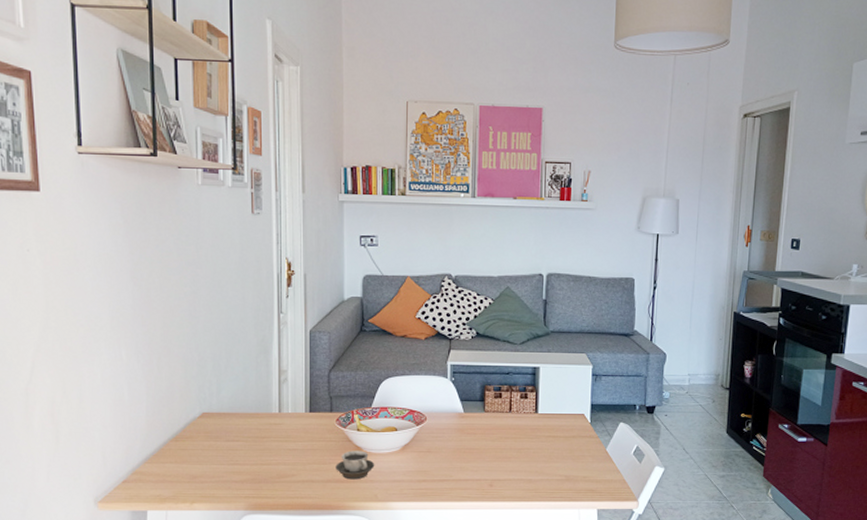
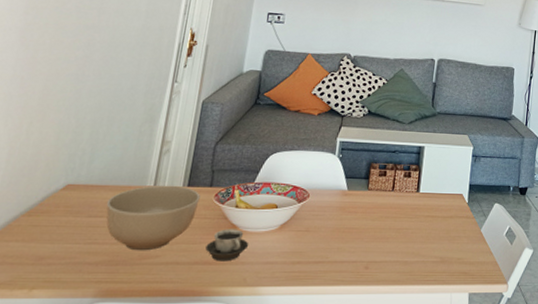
bowl: none [240,411,323,471] -> present [106,185,201,251]

